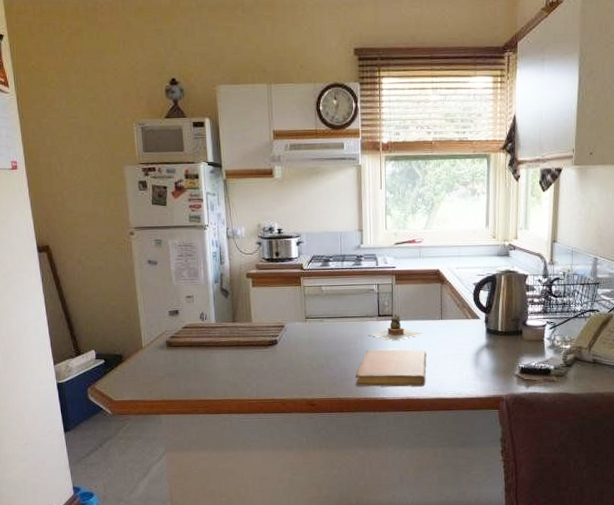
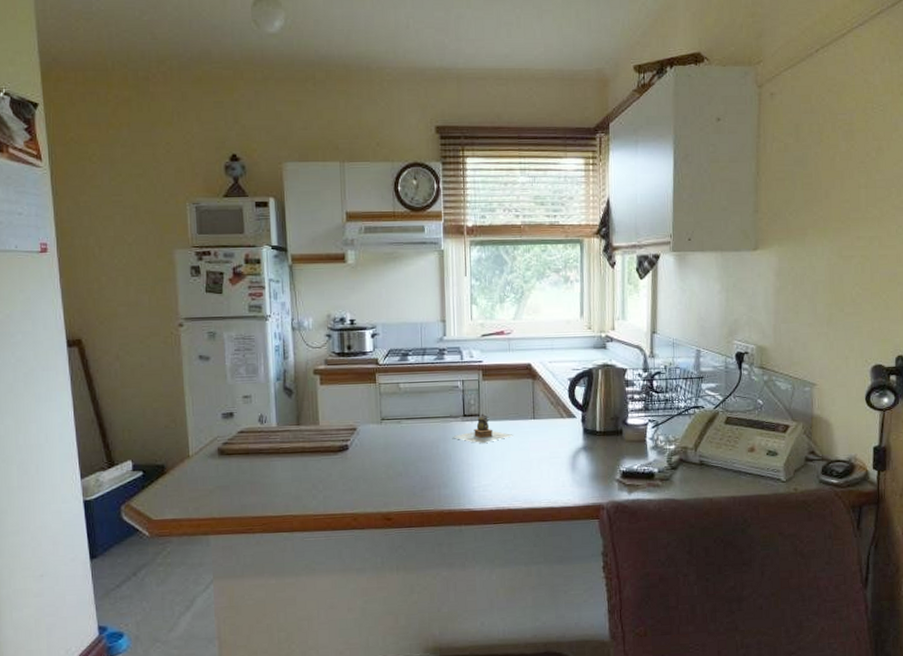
notebook: present [355,349,427,387] -> none [438,453,518,497]

